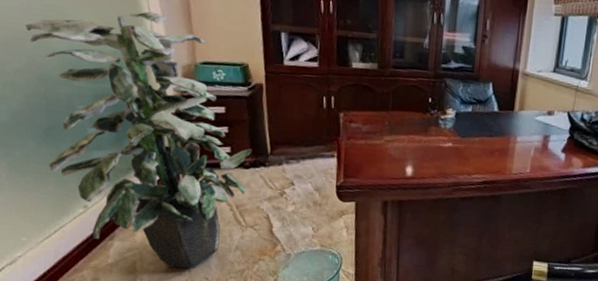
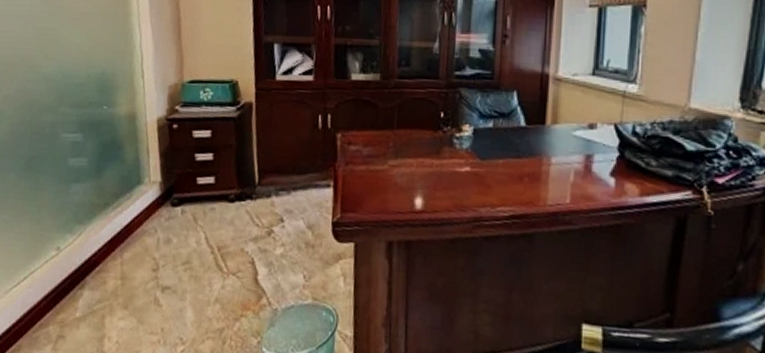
indoor plant: present [25,11,252,269] -> none [19,29,238,327]

